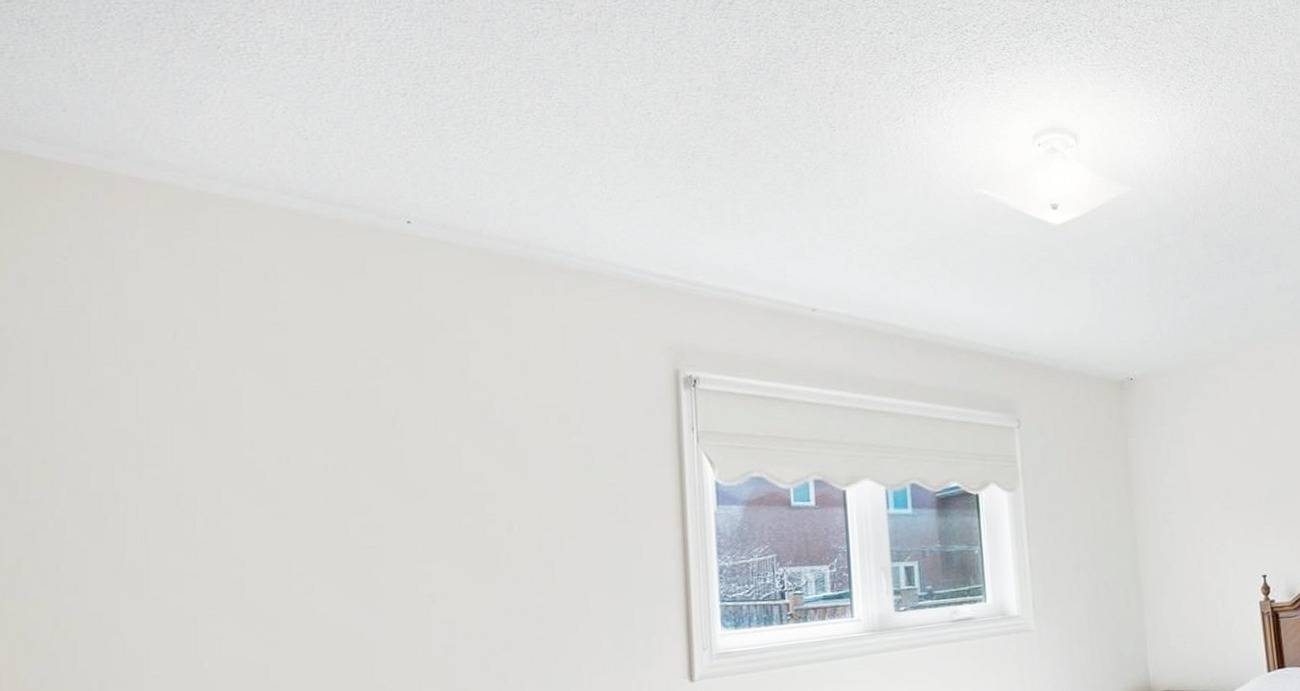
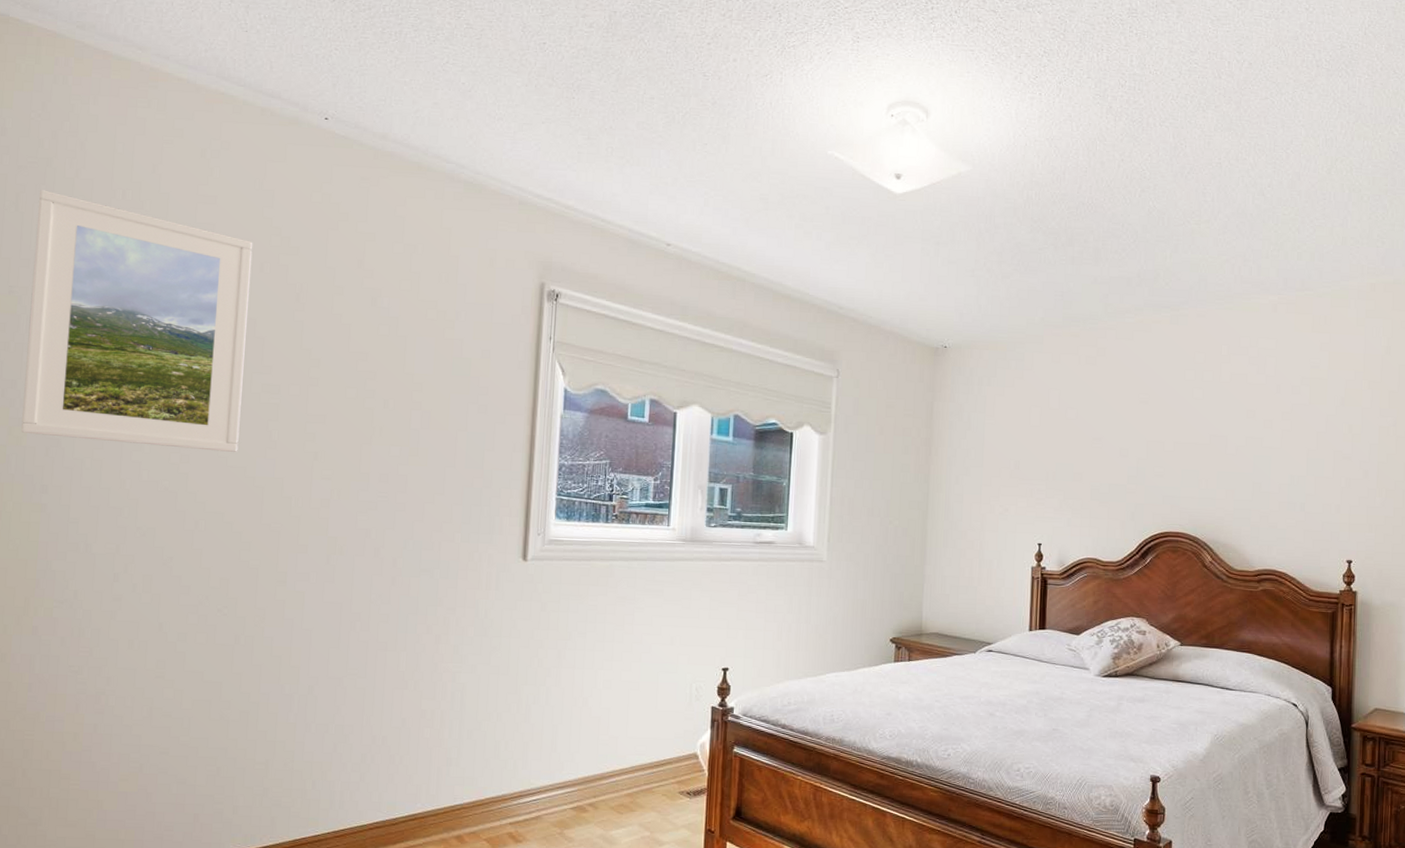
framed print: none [69,341,338,624] -> present [21,190,253,452]

